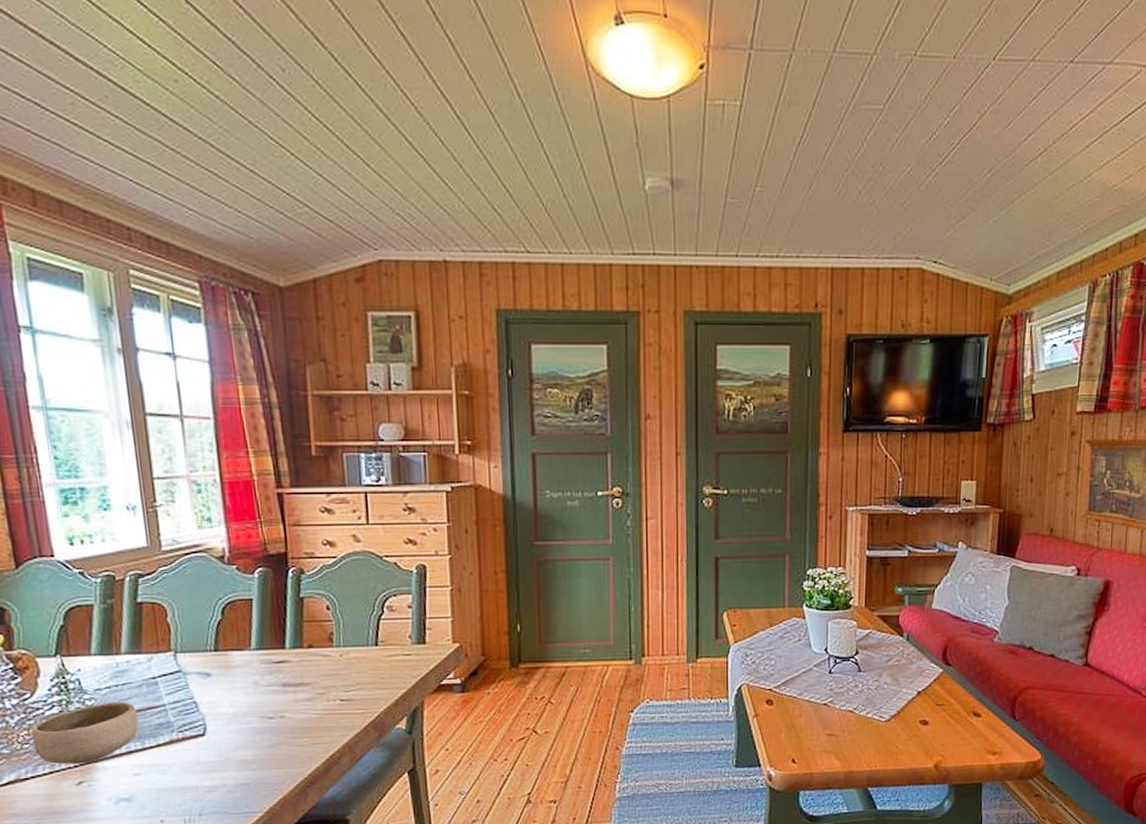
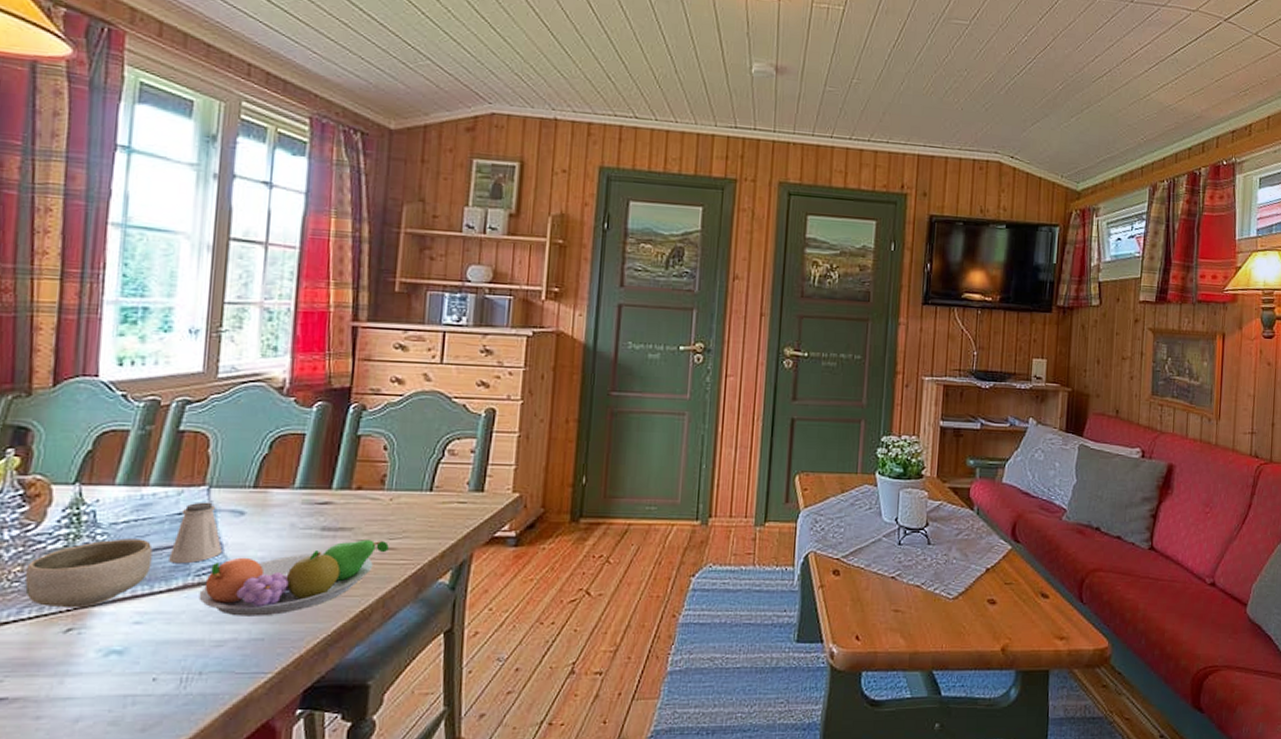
saltshaker: none [152,666,199,722] -> present [169,502,223,564]
fruit bowl: none [185,693,346,765] -> present [198,539,389,616]

